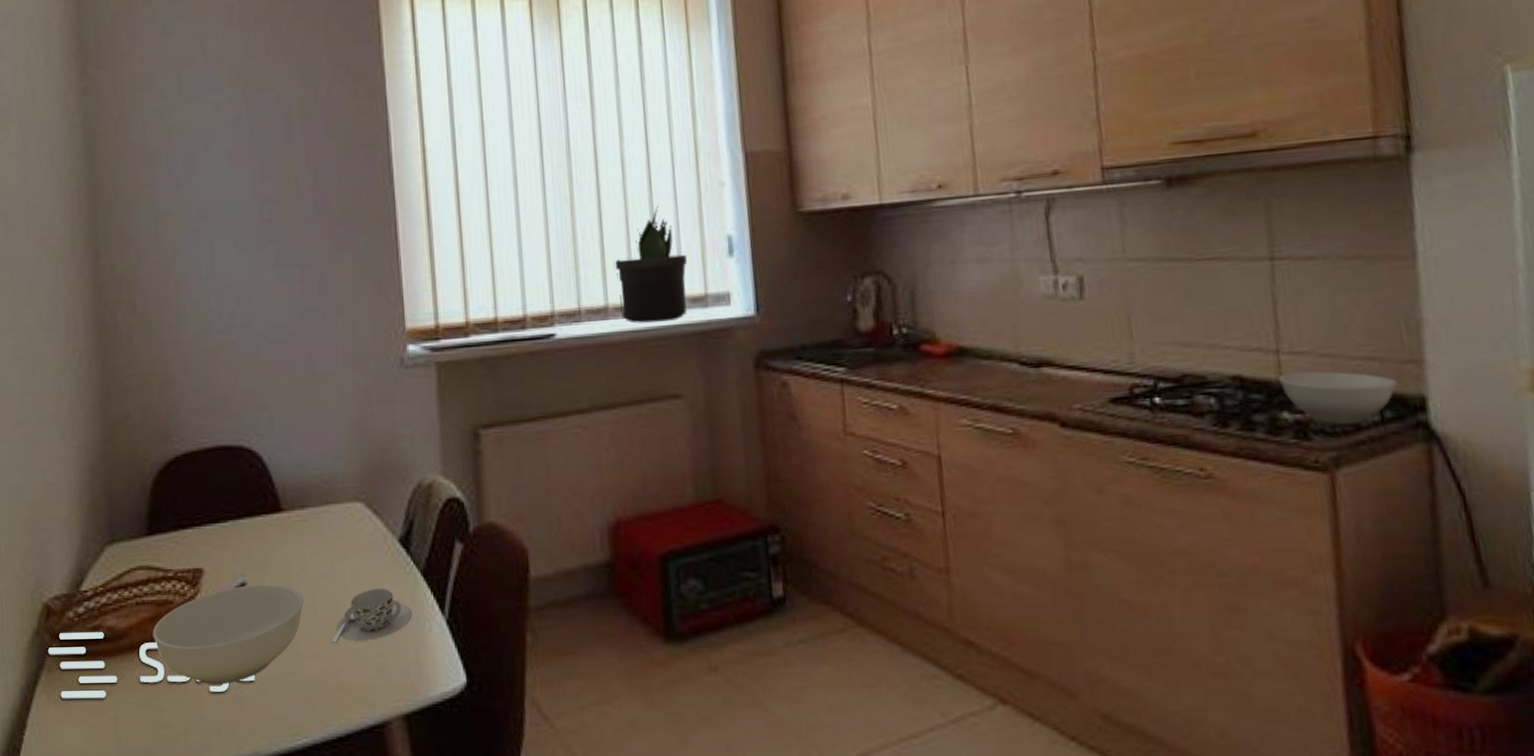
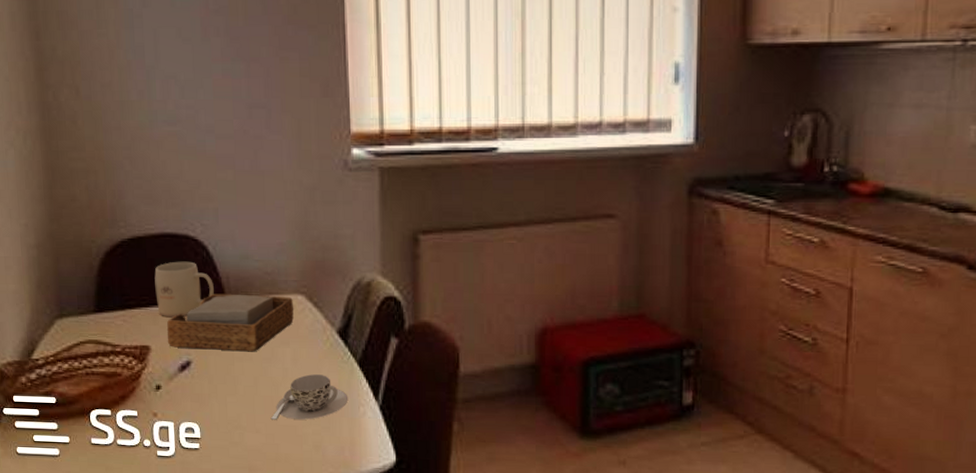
bowl: present [152,584,304,685] -> none [102,363,246,450]
mug: none [208,474,270,535] -> present [154,261,214,317]
napkin holder: none [220,504,353,569] -> present [166,293,294,352]
planter: present [613,204,688,324] -> none [560,25,634,144]

